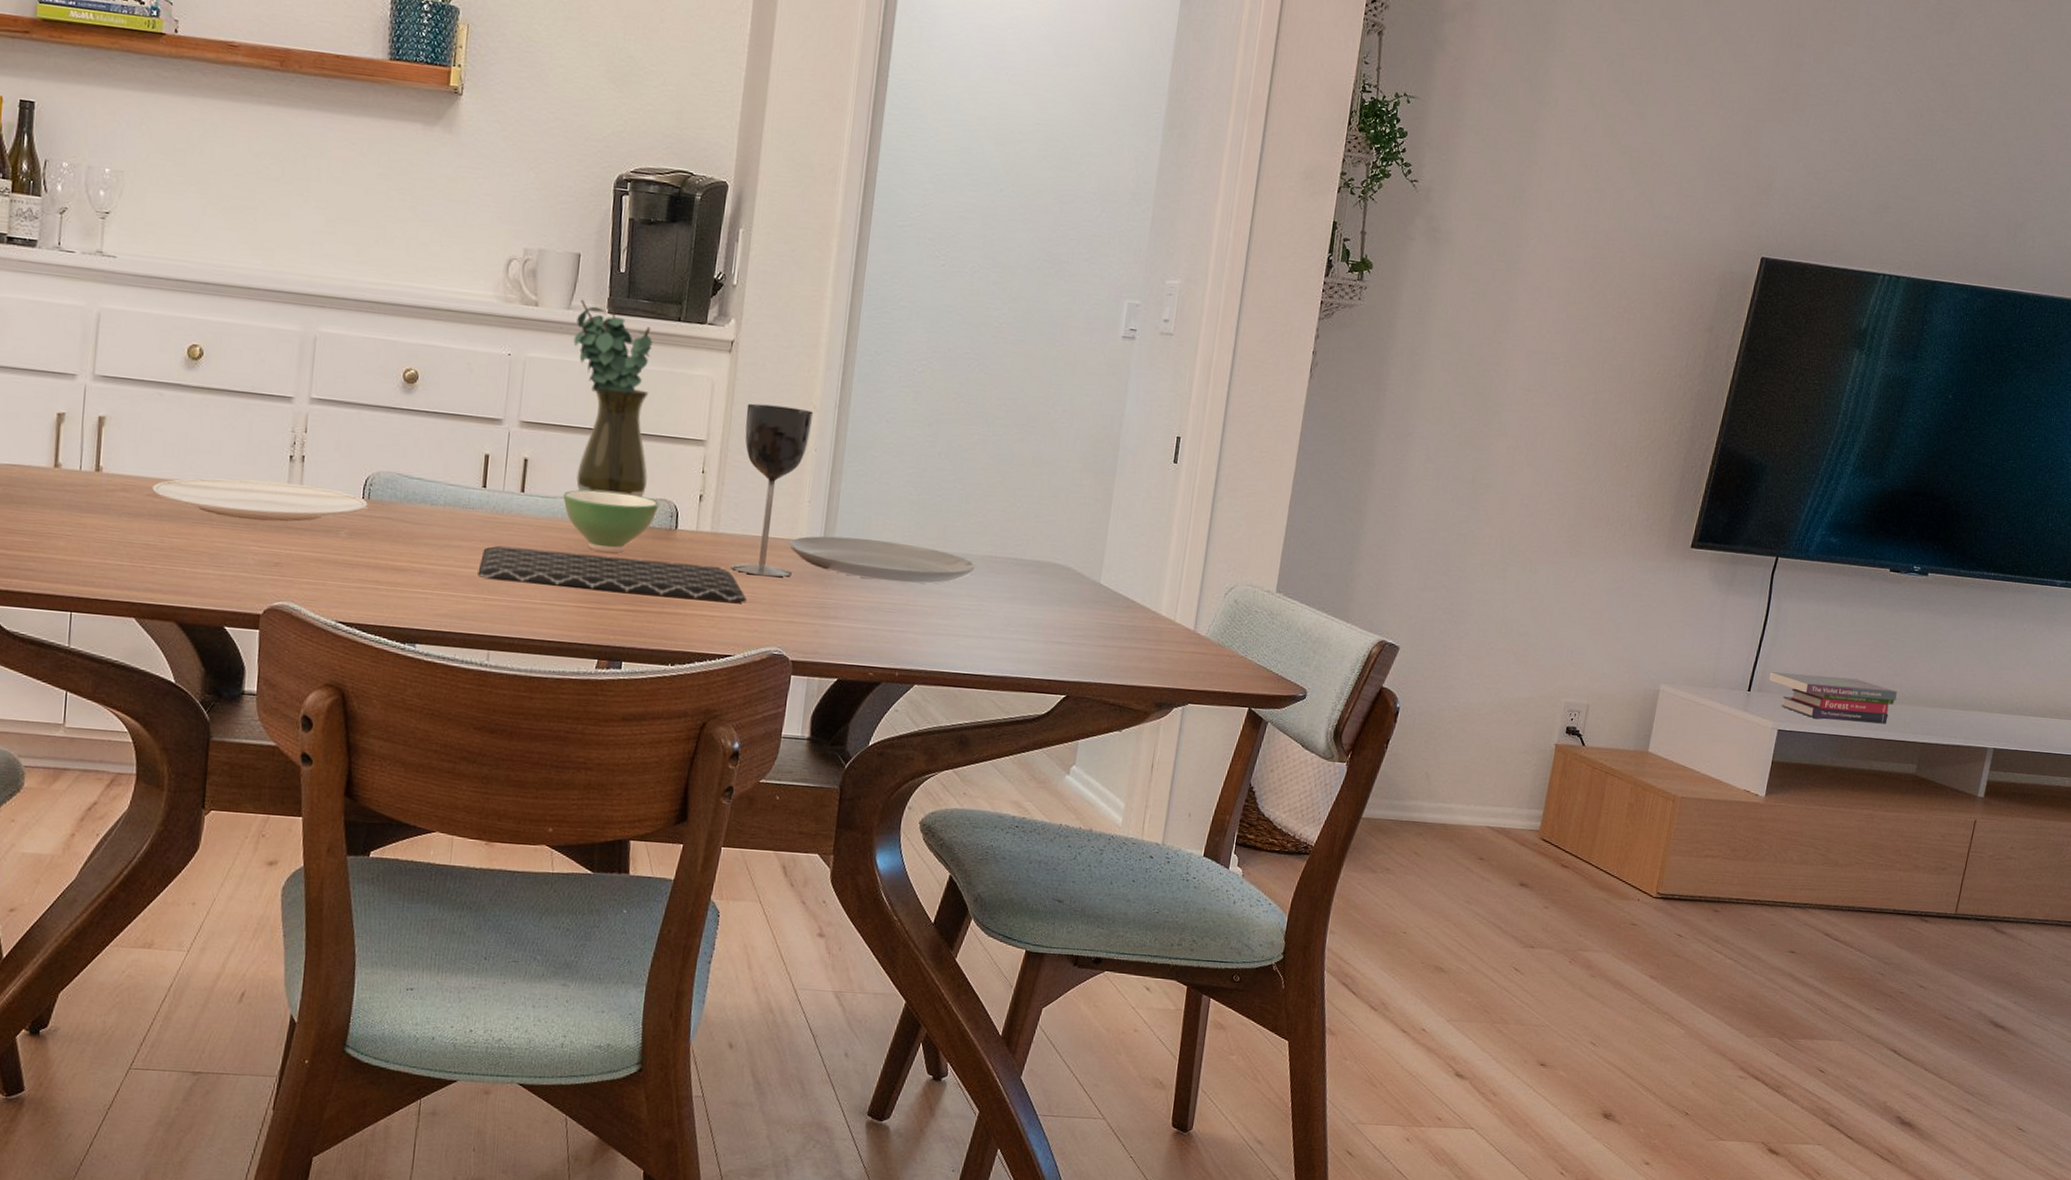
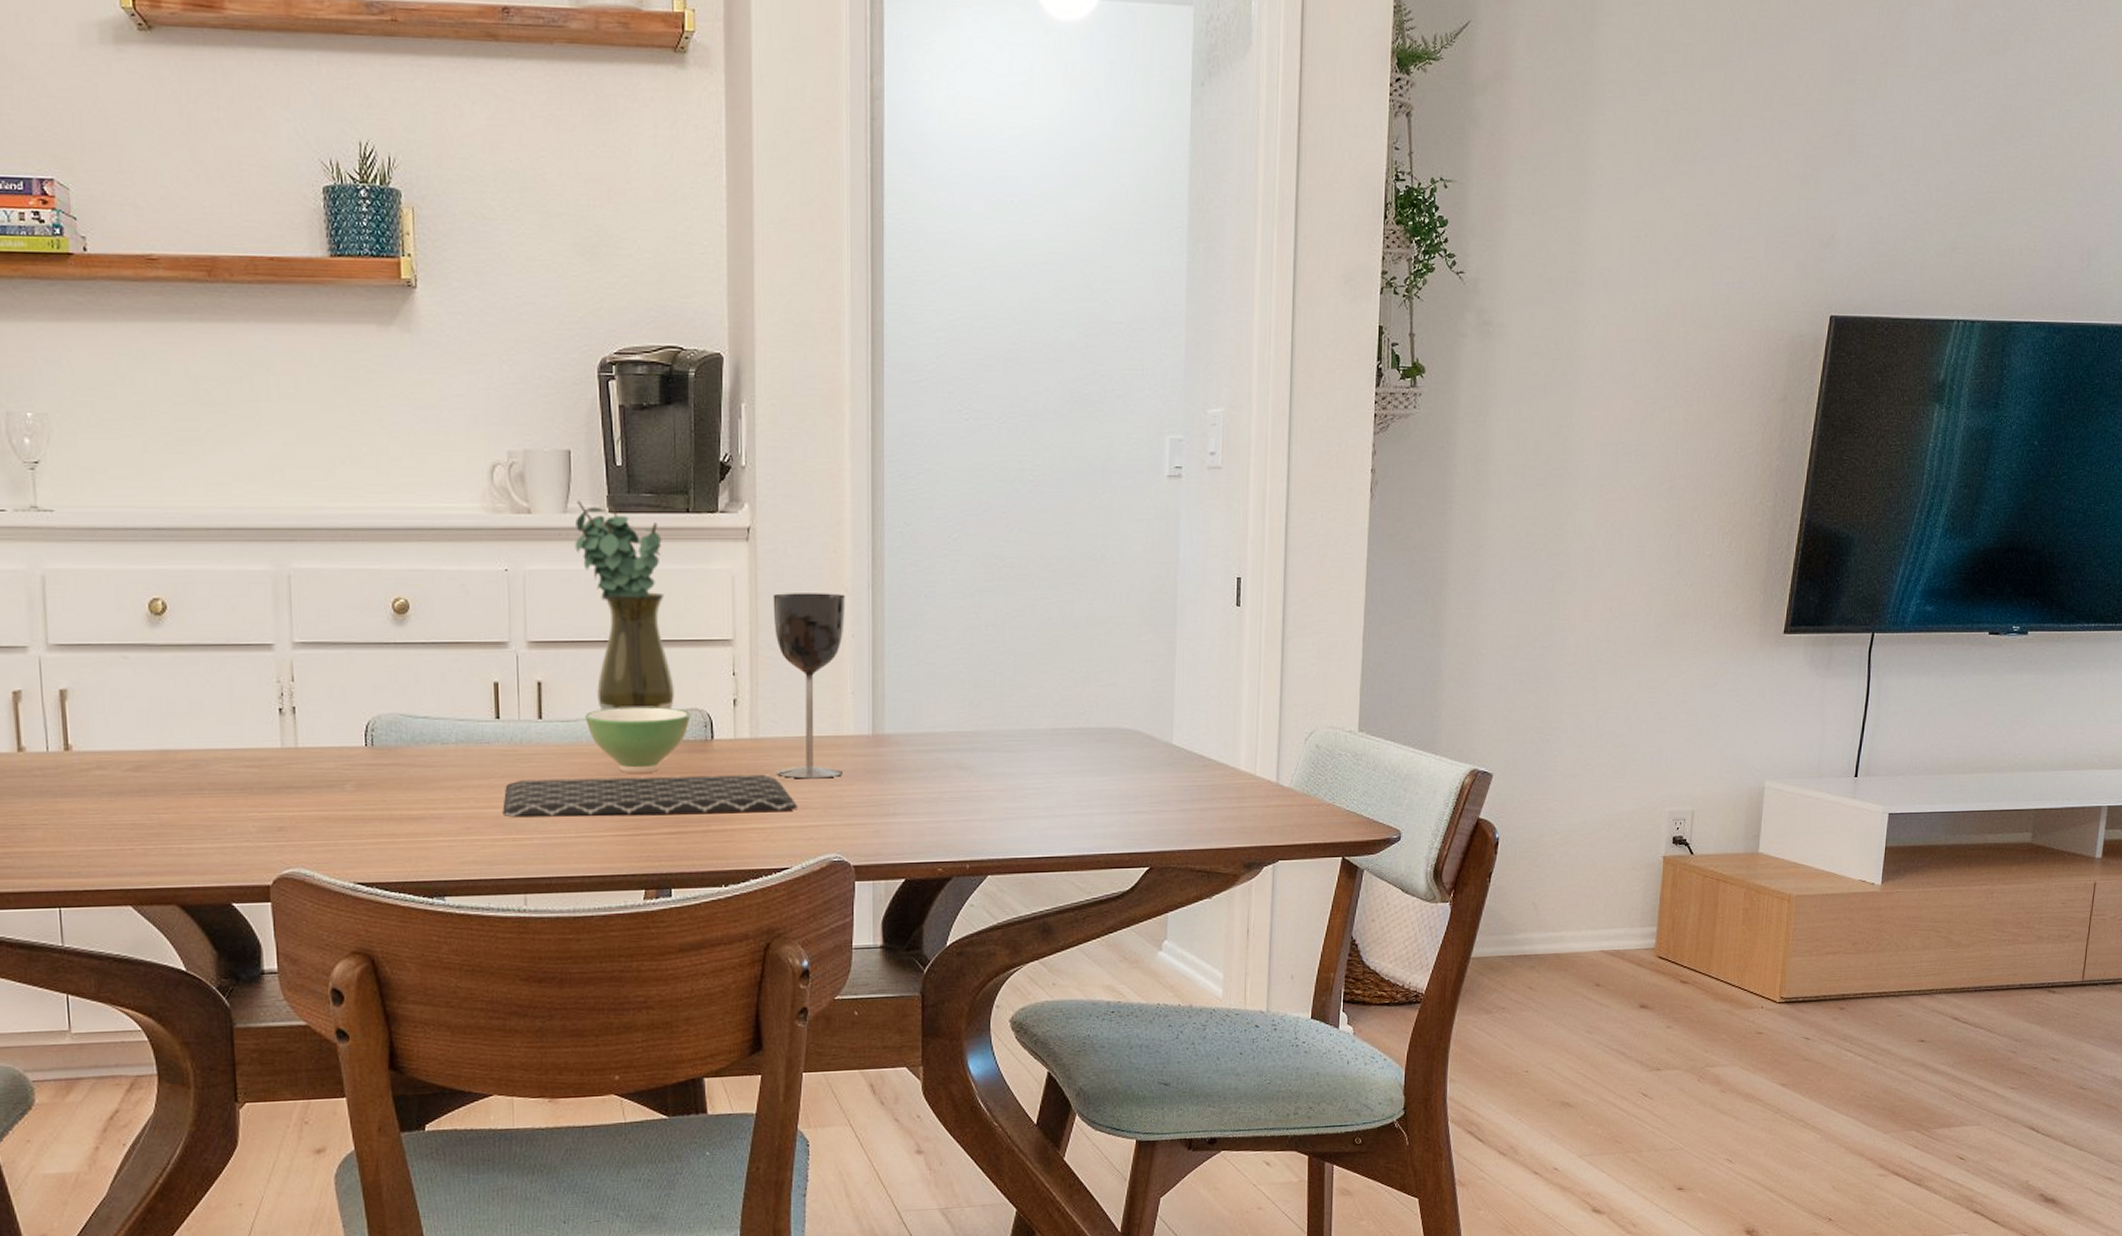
plate: present [152,478,368,522] -> none [130,738,372,783]
plate: present [788,536,976,584] -> none [835,726,1039,769]
books: present [1769,672,1897,724] -> none [1875,751,2006,797]

